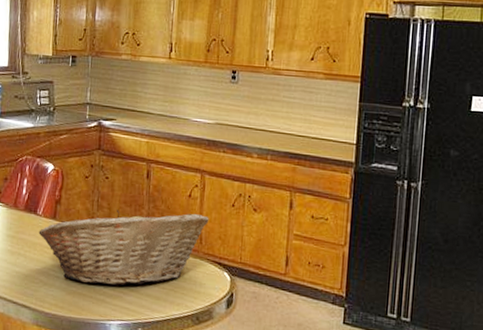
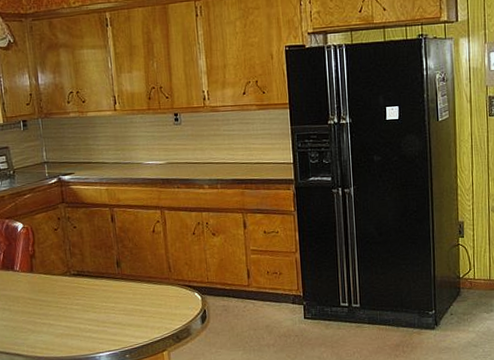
fruit basket: present [38,210,209,286] -> none [19,246,174,325]

